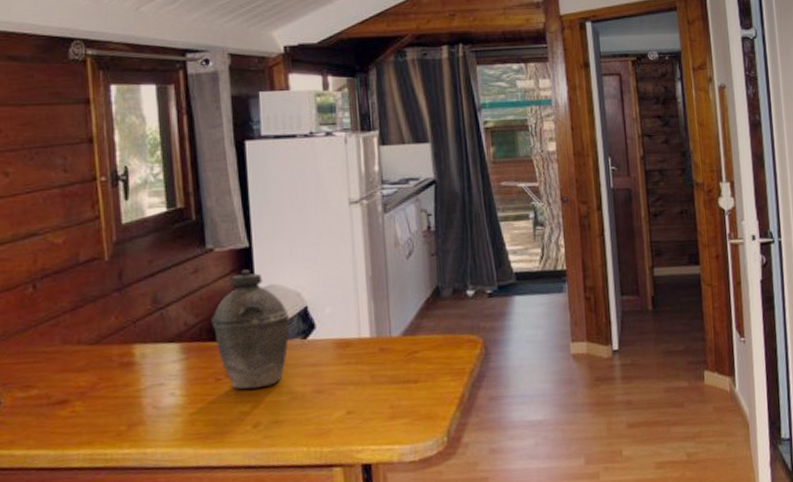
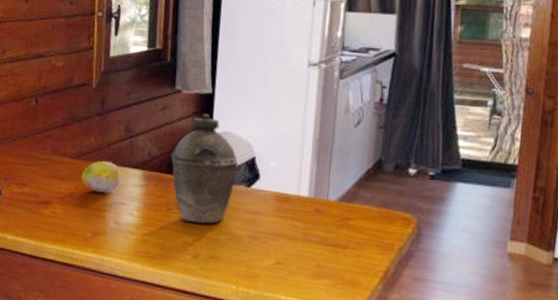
fruit: none [104,340,154,378] -> present [81,160,121,193]

